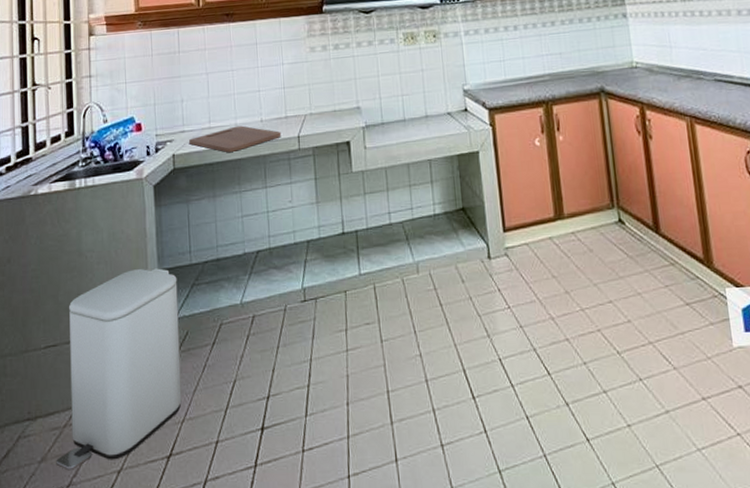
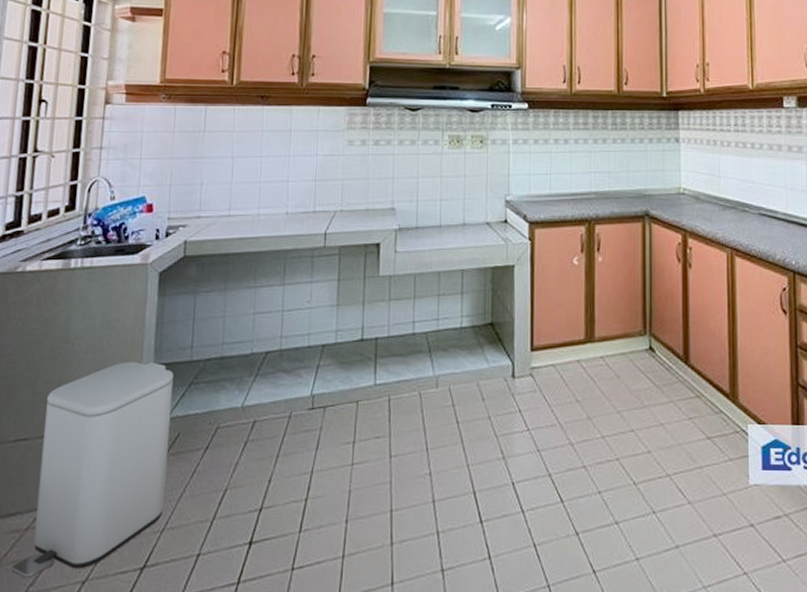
cutting board: present [189,125,281,153] -> none [204,216,307,245]

